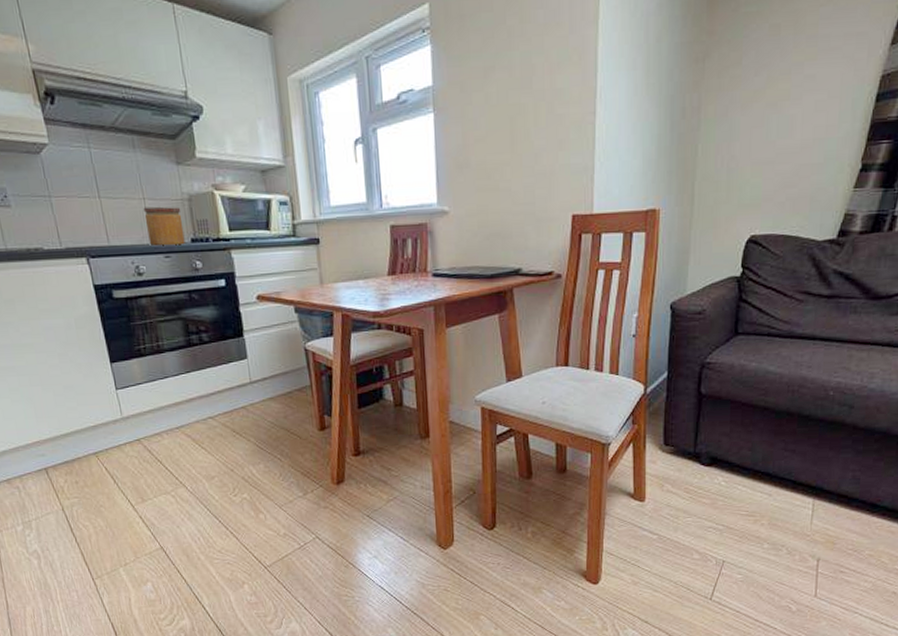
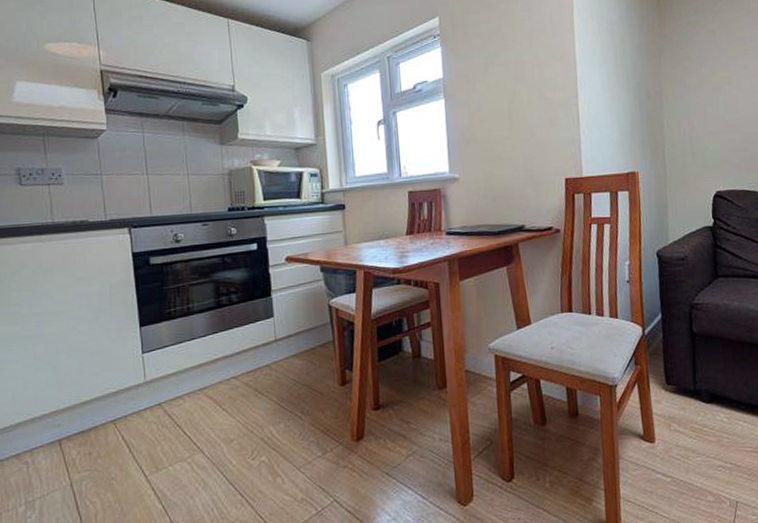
jar: present [143,206,185,247] -> none [186,180,223,216]

